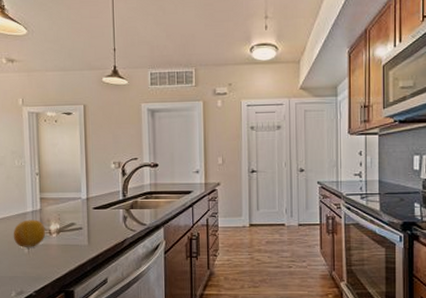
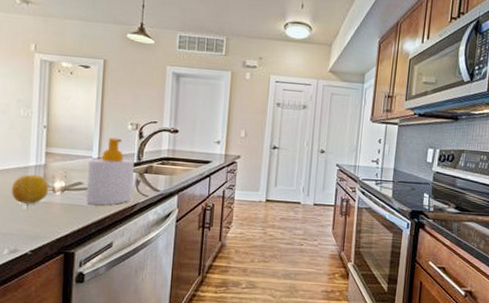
soap bottle: none [79,178,121,244] -> present [86,137,134,206]

